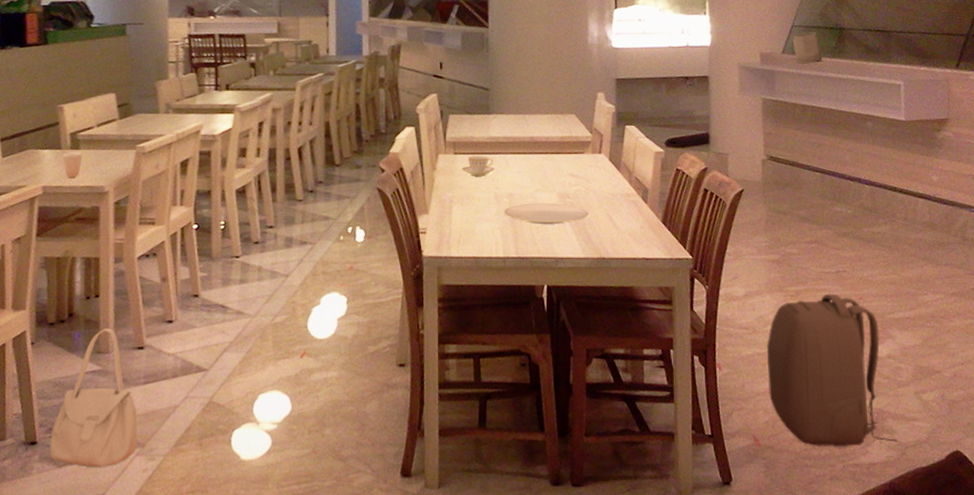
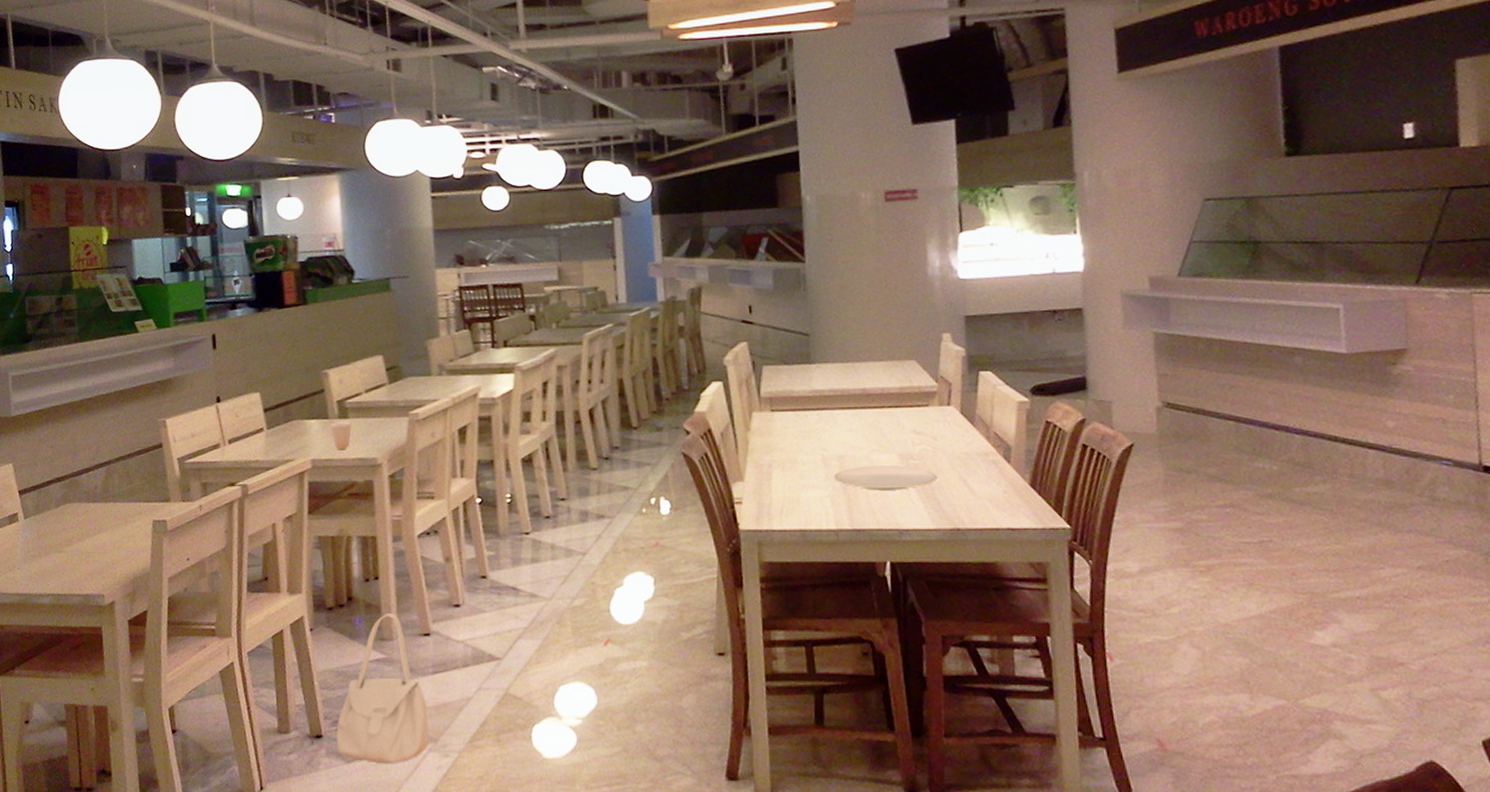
teacup: present [462,156,495,176] -> none [781,412,821,437]
backpack: present [766,293,898,446] -> none [1170,568,1350,754]
container: present [792,32,823,64] -> none [1191,248,1233,288]

